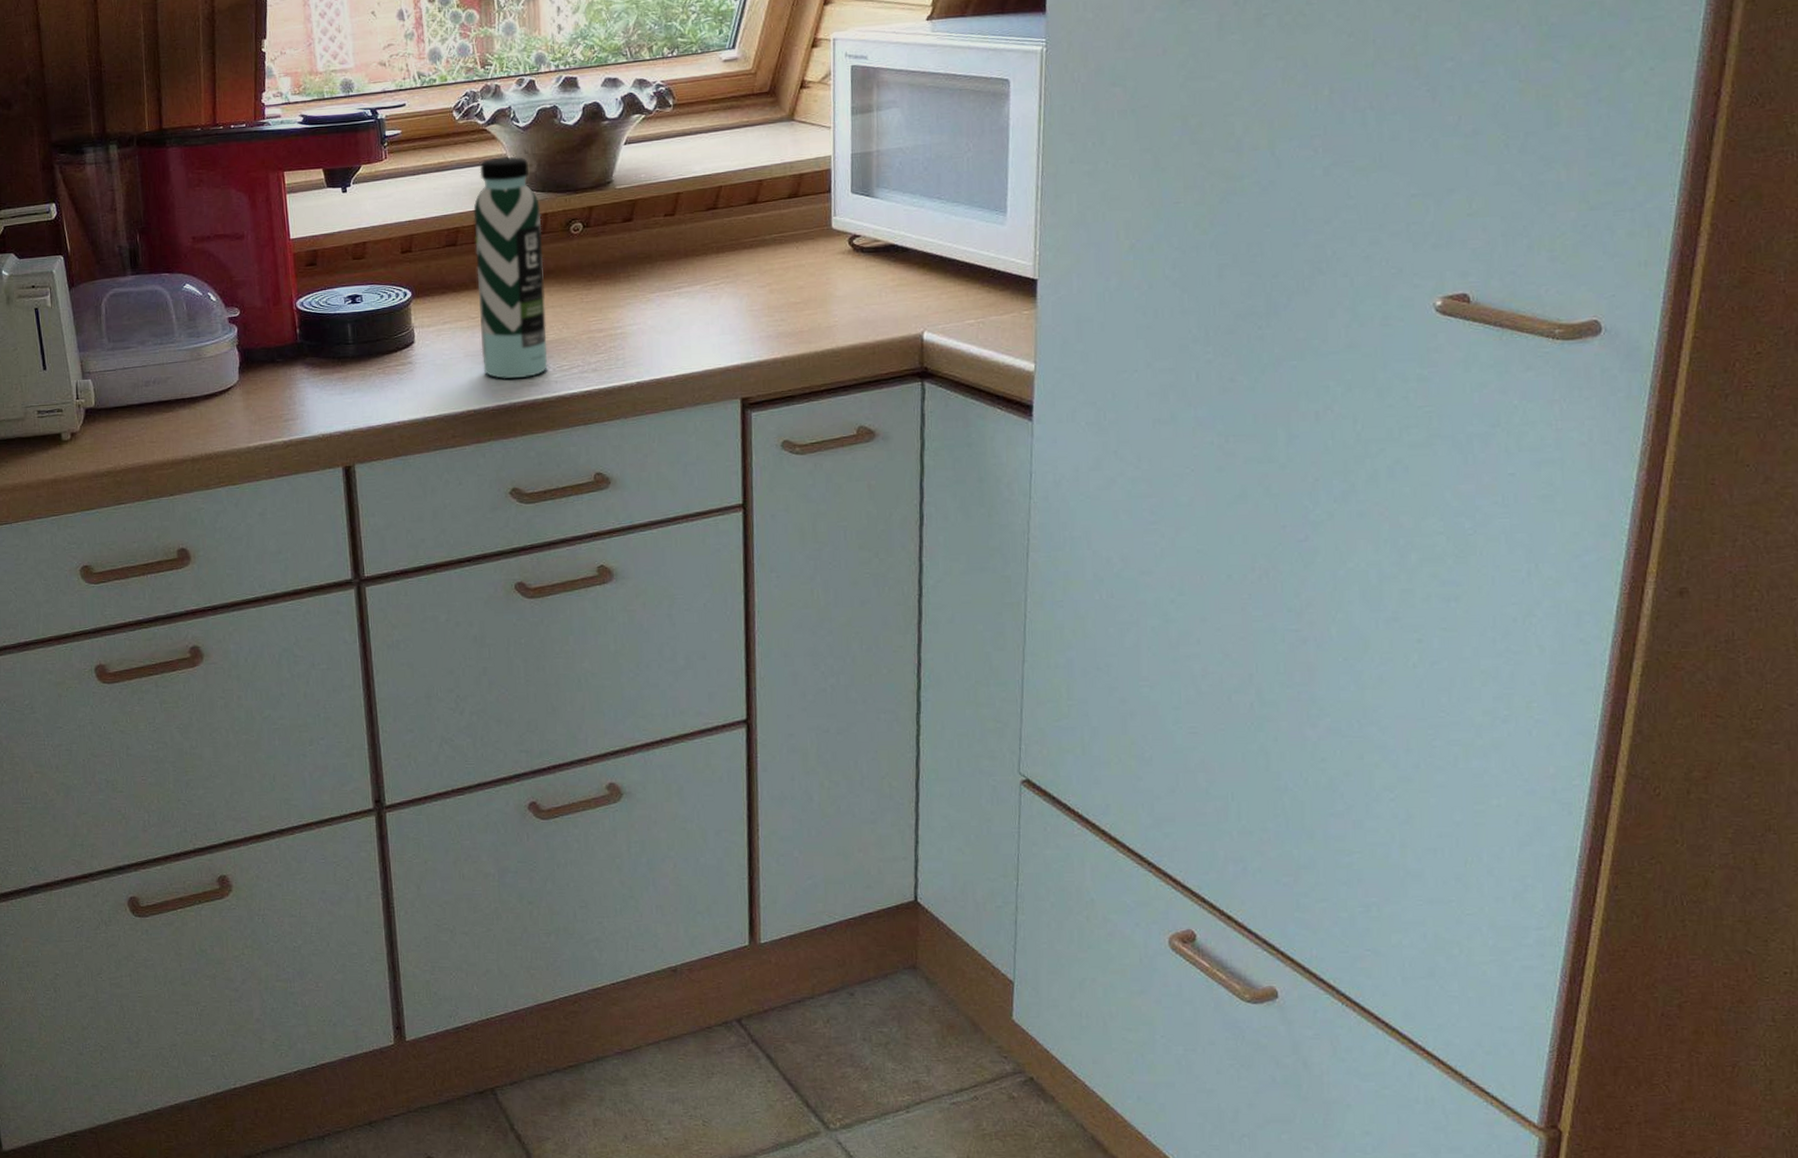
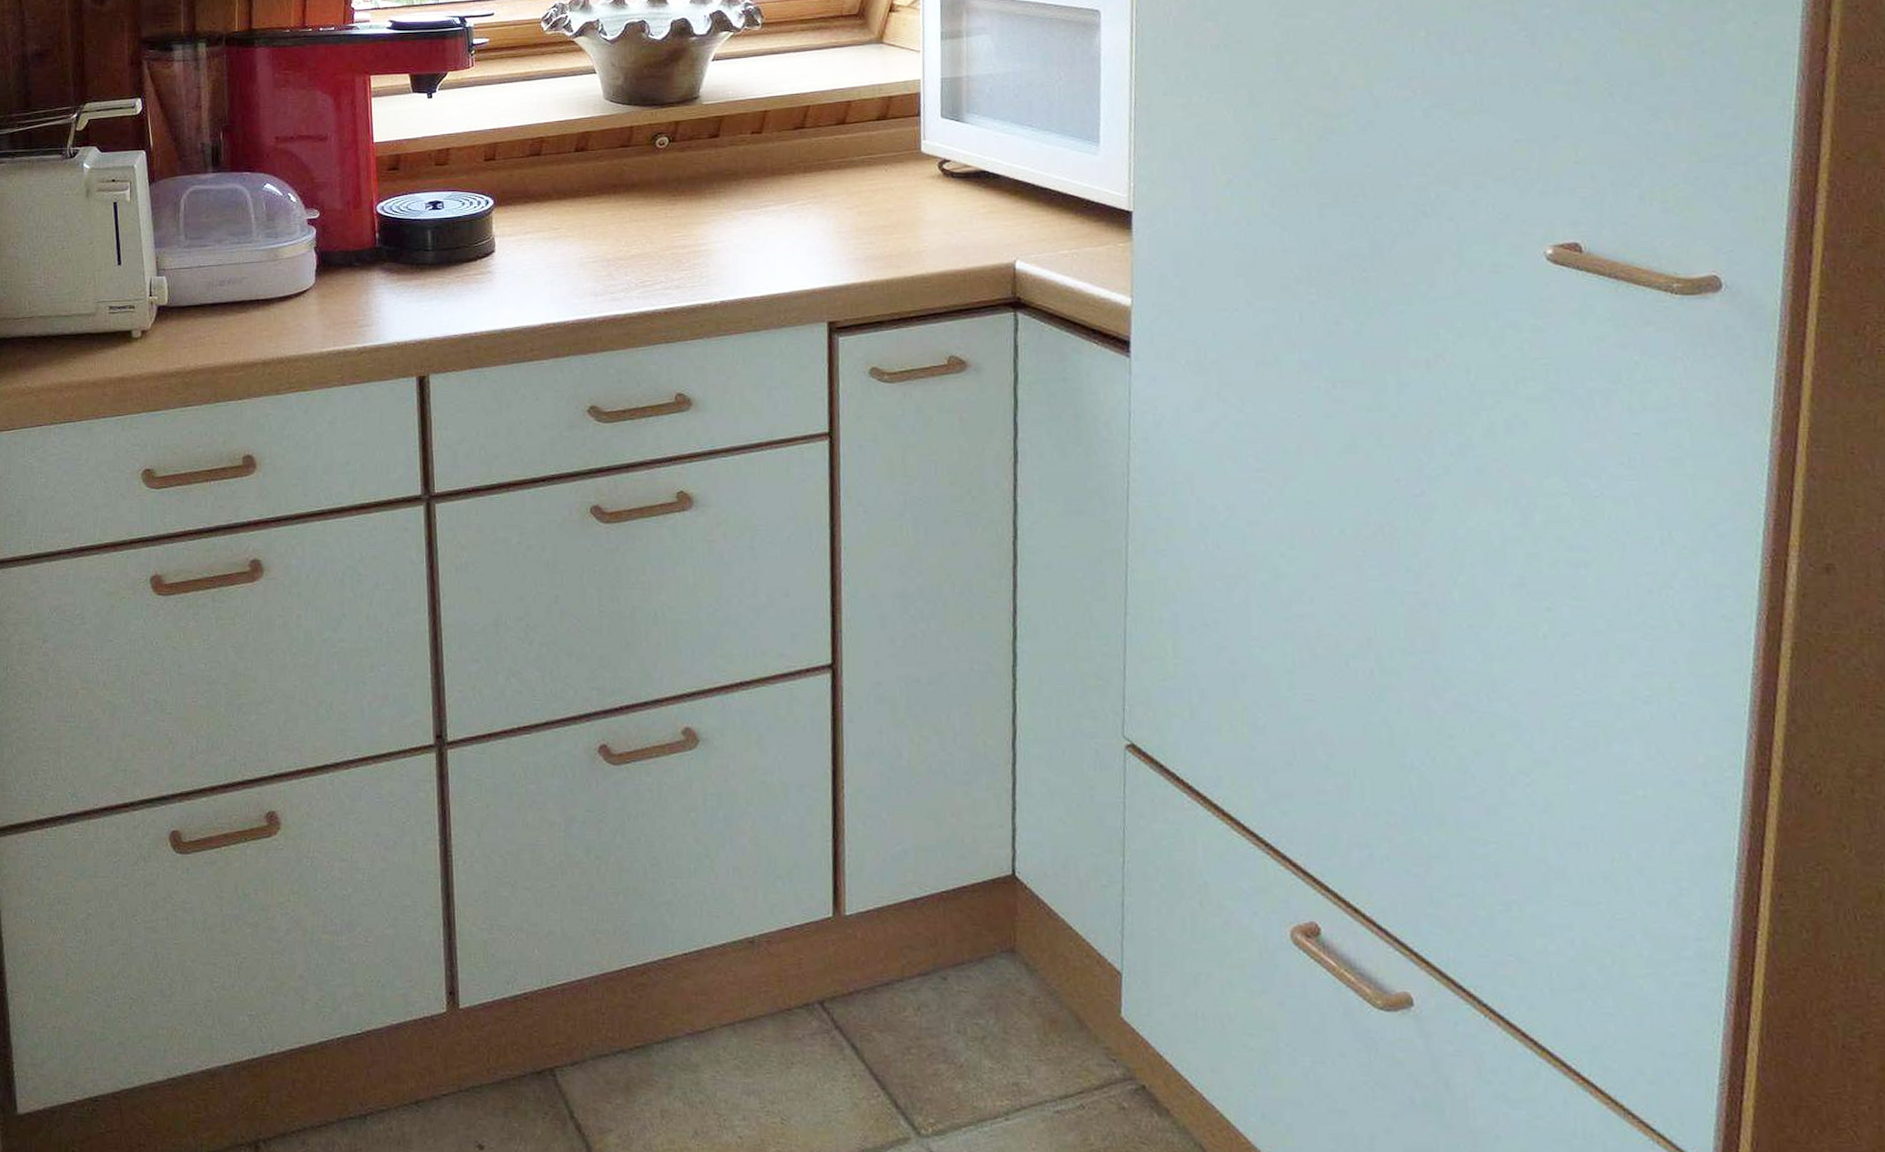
water bottle: present [473,157,548,379] -> none [559,69,630,292]

